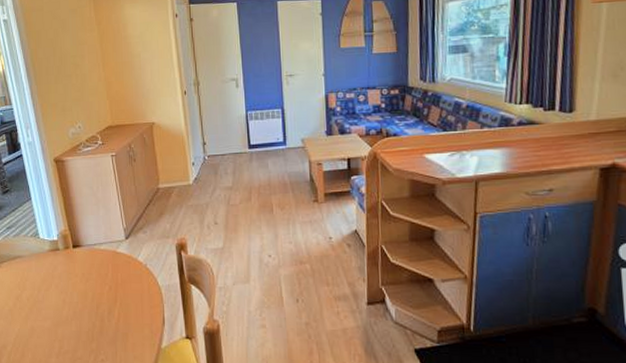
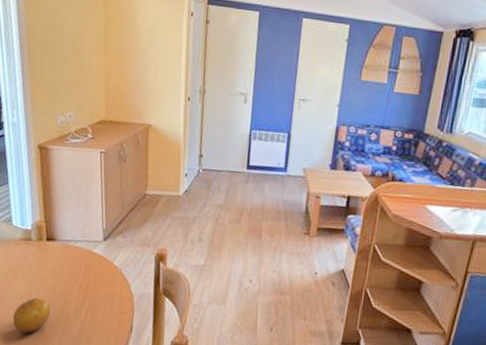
fruit: none [51,305,86,342] -> present [13,297,51,334]

